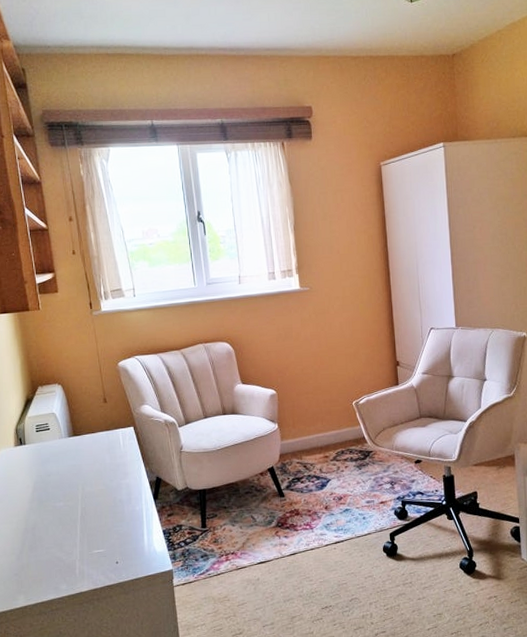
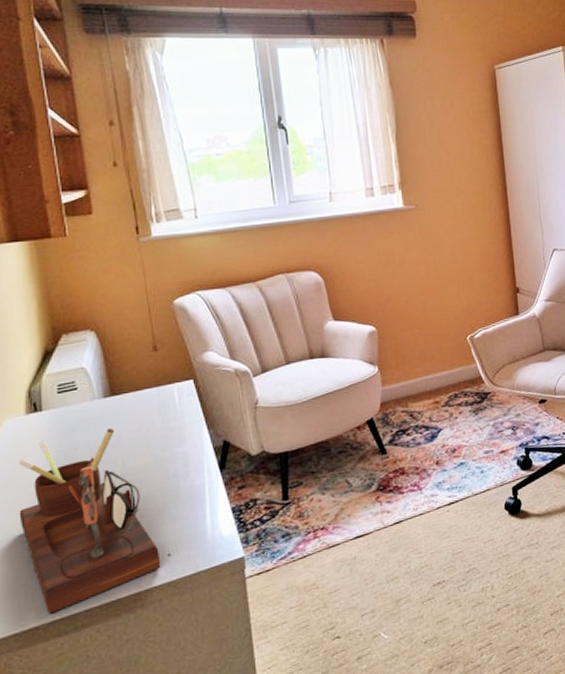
desk organizer: none [10,461,111,598] -> present [17,428,161,614]

